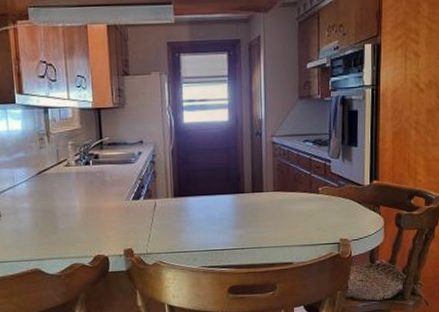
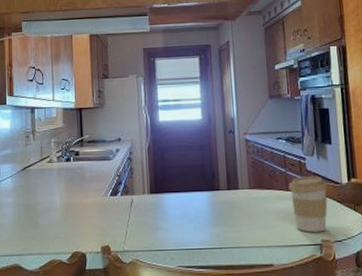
coffee cup: none [312,178,350,232] -> present [288,176,328,232]

